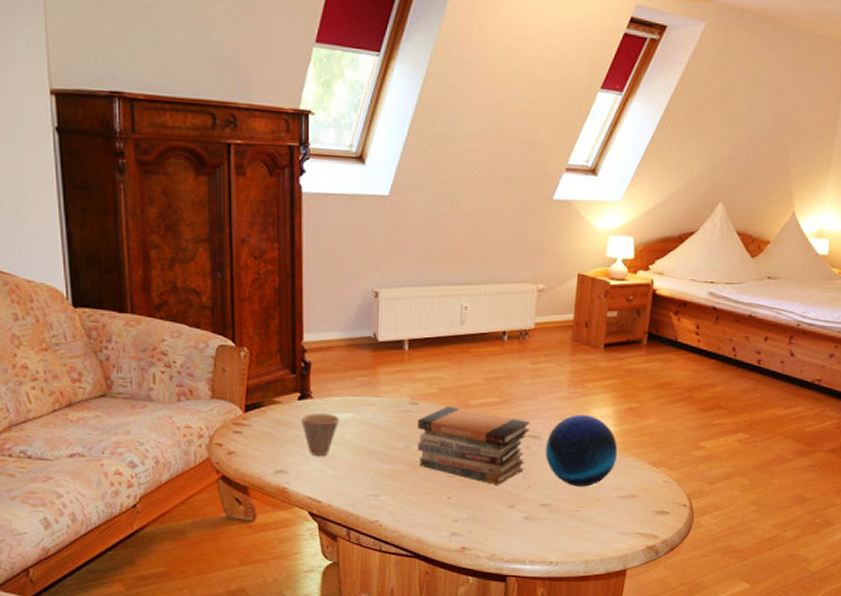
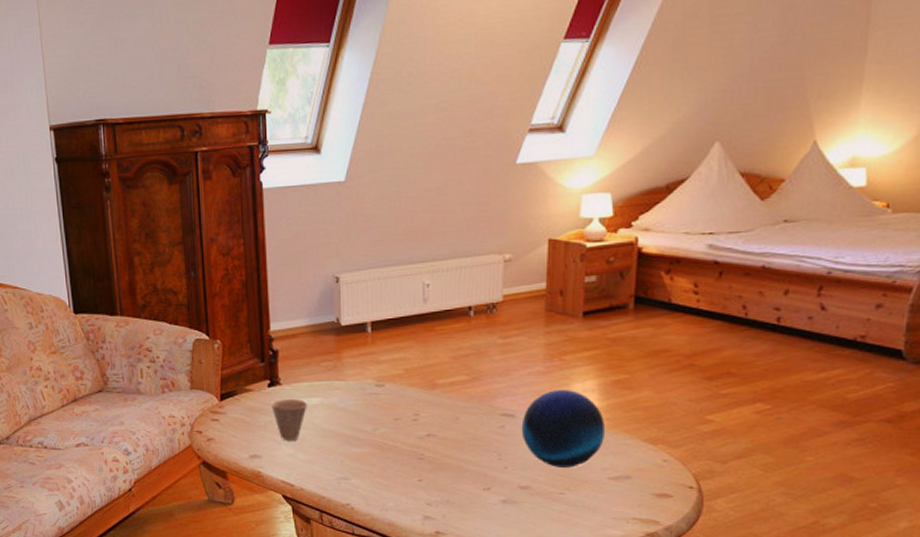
book stack: present [417,405,530,485] -> none [384,386,503,467]

